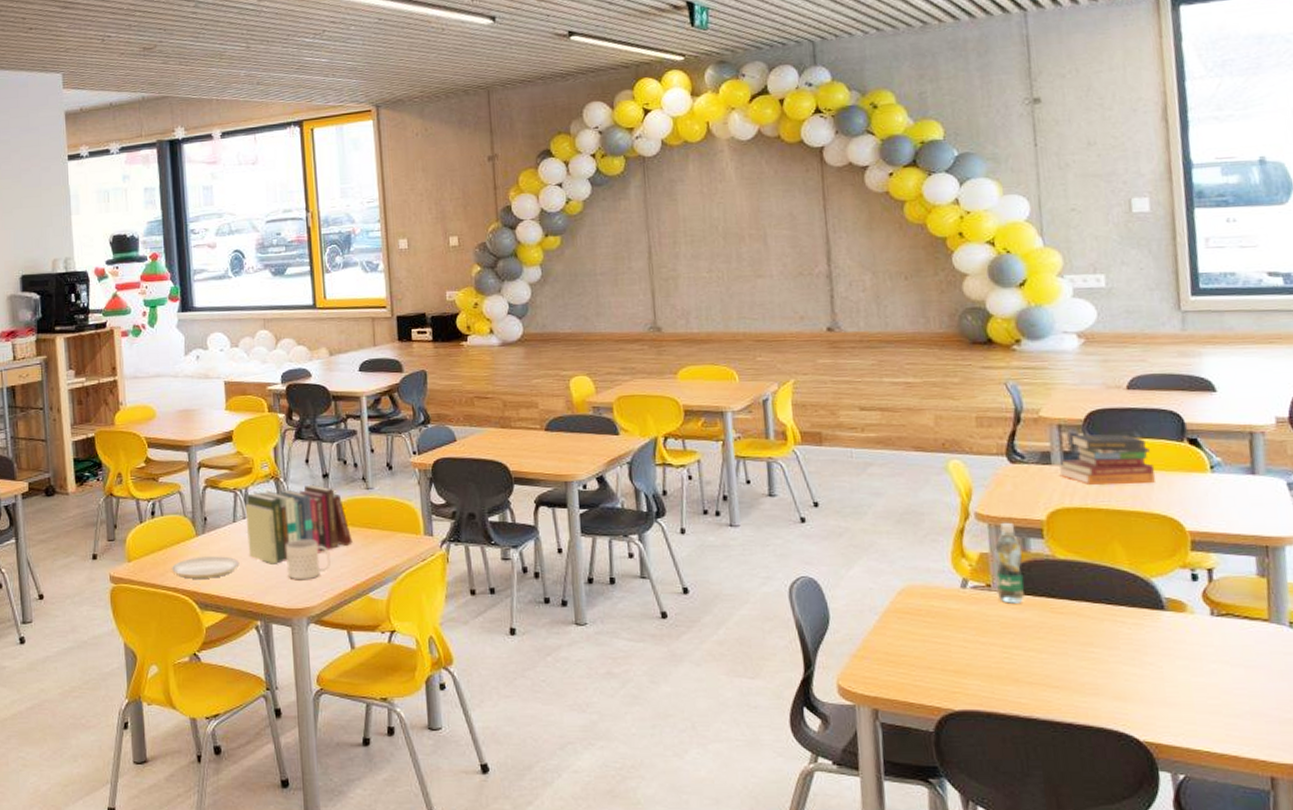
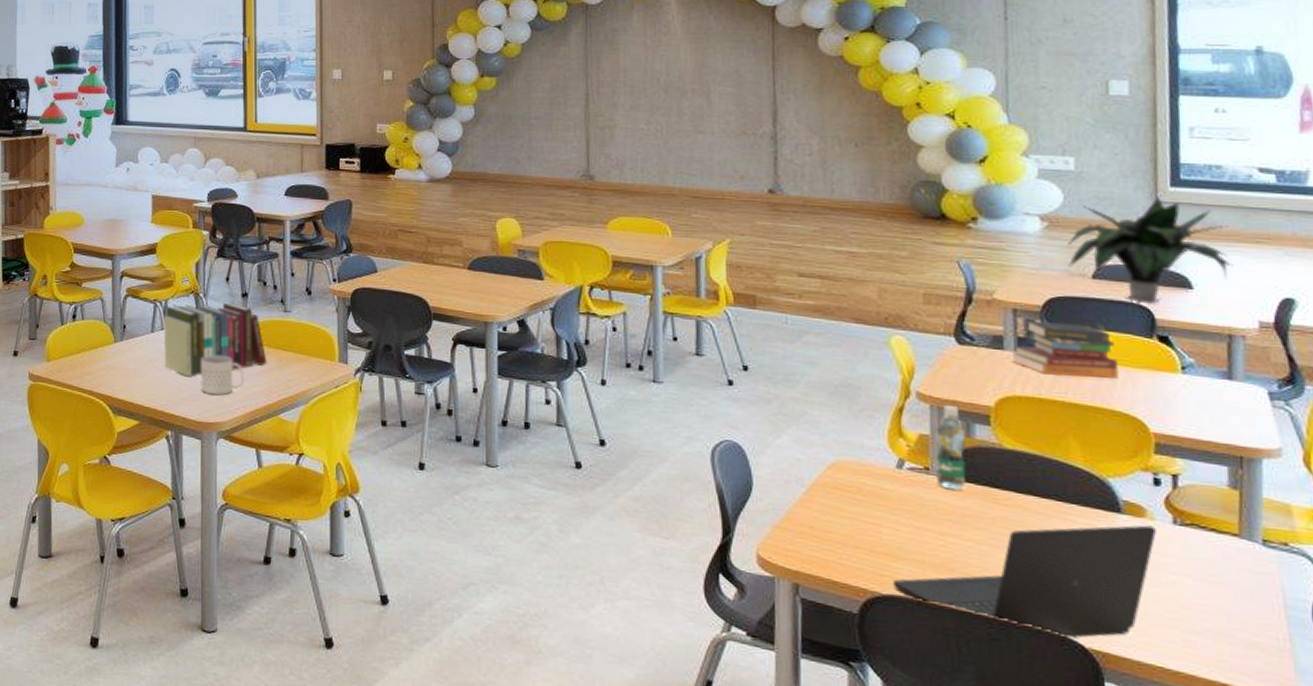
plate: present [171,556,240,579] -> none [88,363,155,385]
laptop: none [964,619,1197,743] -> present [893,525,1156,641]
potted plant: none [1104,306,1250,409] -> present [1068,197,1233,304]

